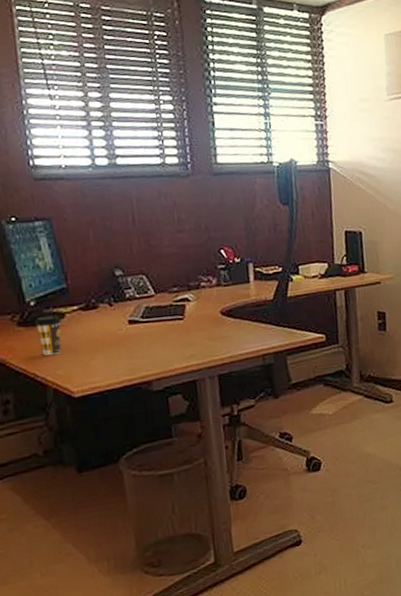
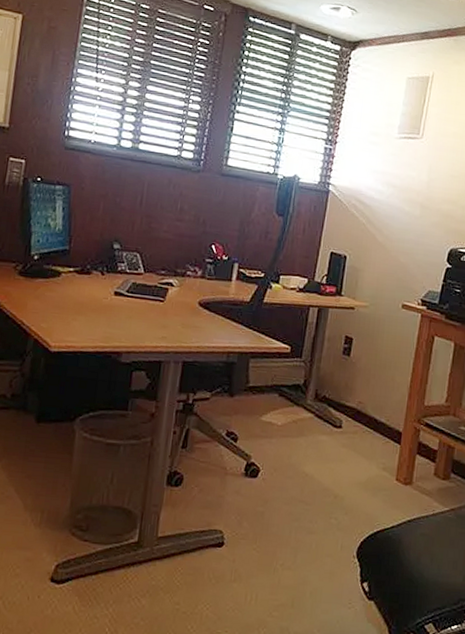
coffee cup: present [35,315,62,356] -> none [33,270,57,309]

